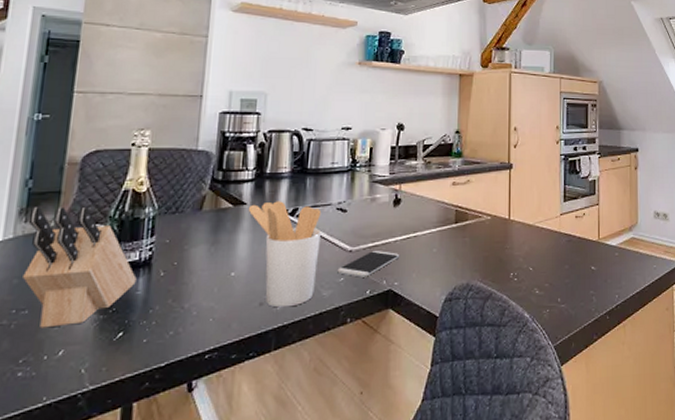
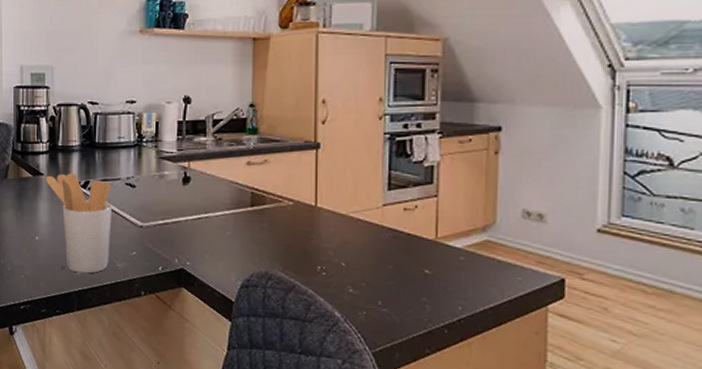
smartphone: present [337,251,399,277] -> none [129,228,190,254]

